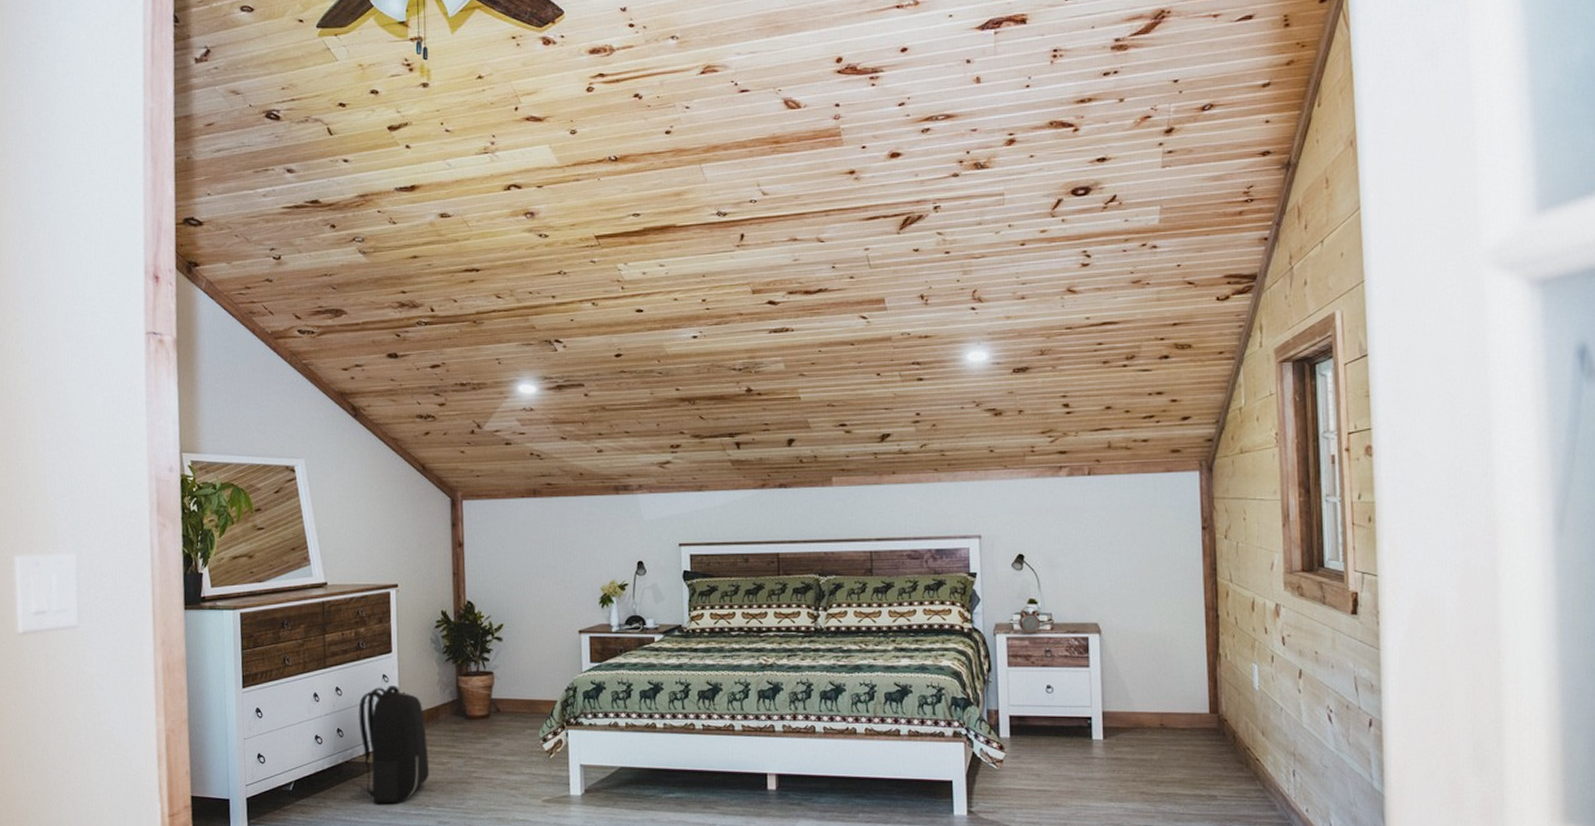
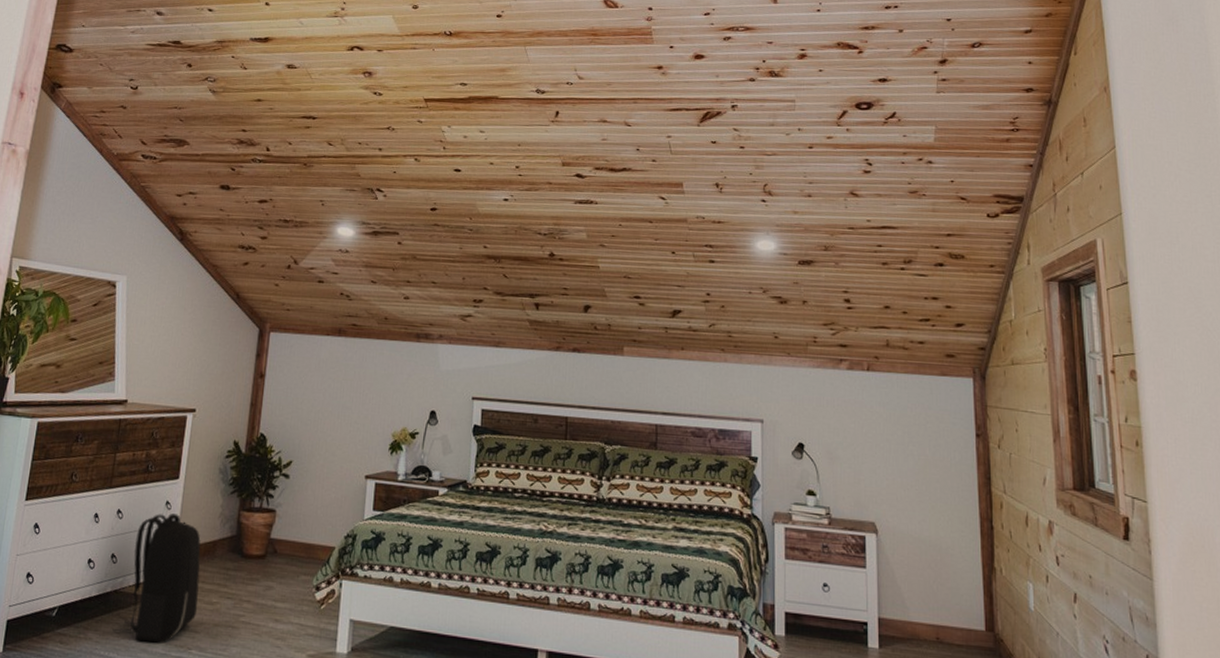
alarm clock: present [1019,607,1041,634] -> none [797,497,819,527]

